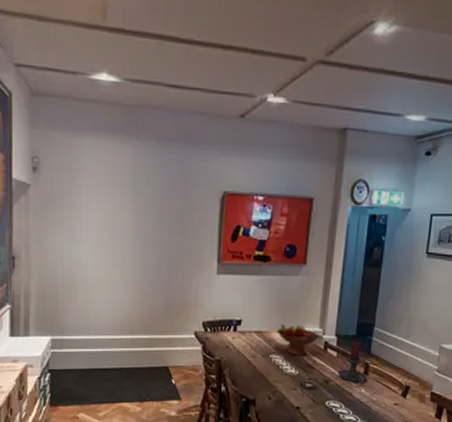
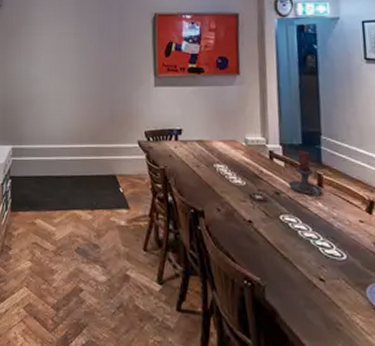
fruit bowl: present [276,324,320,357] -> none [218,133,263,166]

